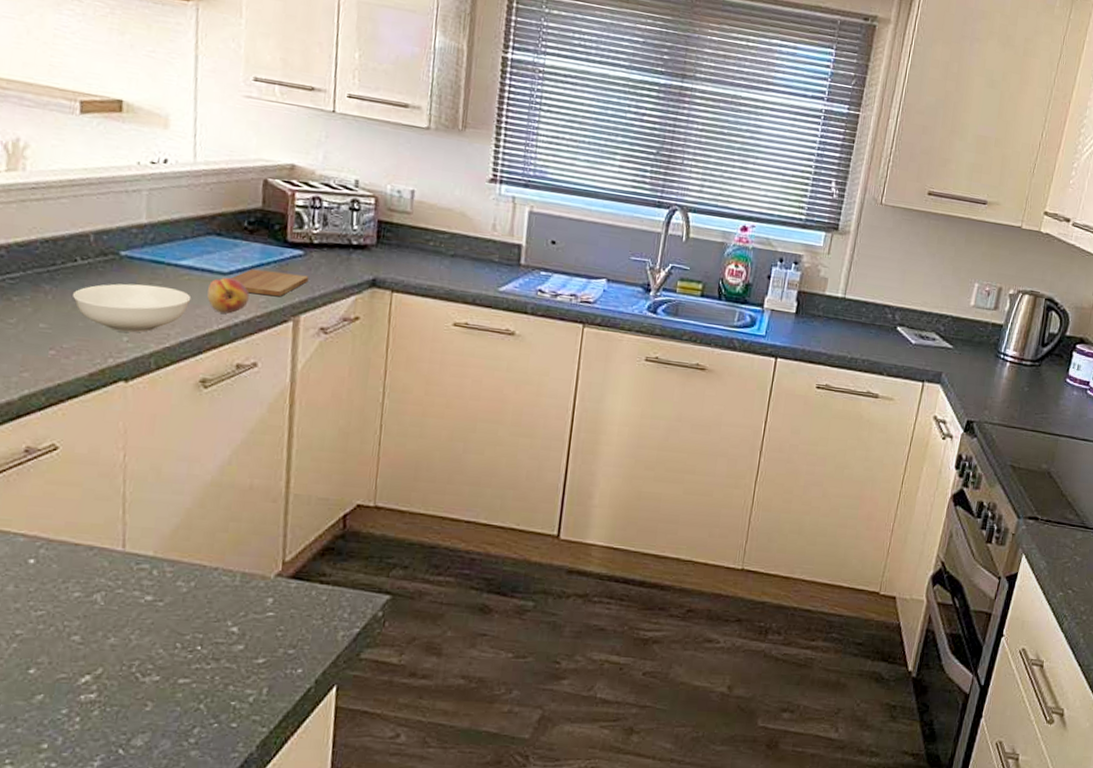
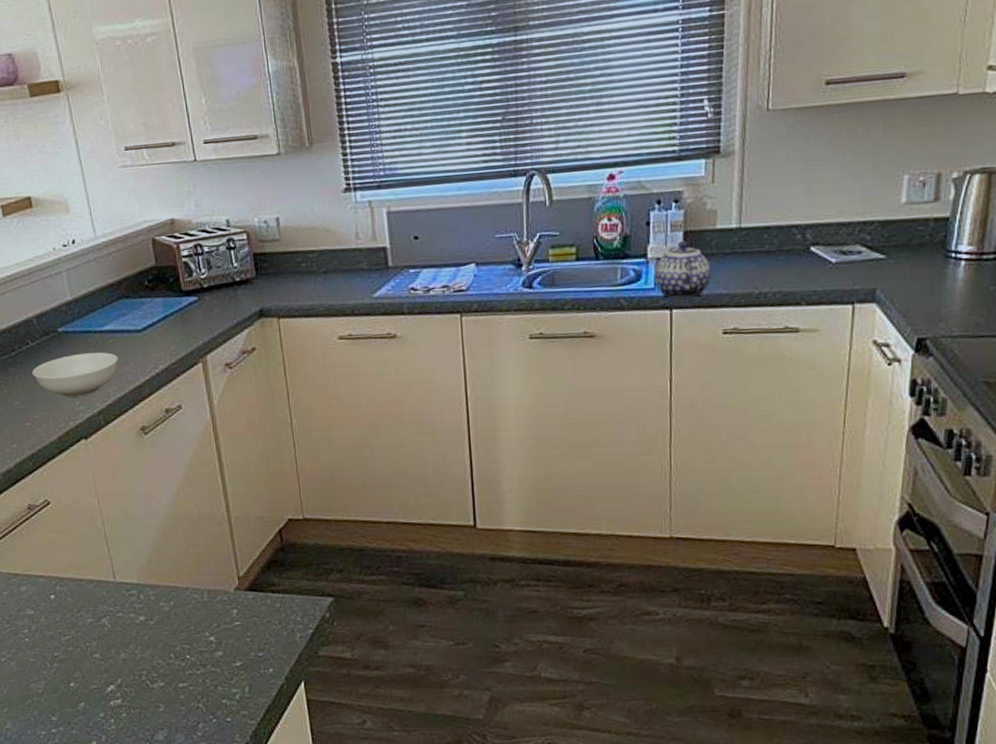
fruit: present [207,277,250,314] -> none [129,333,163,366]
cutting board: present [231,269,309,297] -> none [145,318,207,345]
teapot: none [766,298,816,351] -> present [654,240,712,299]

